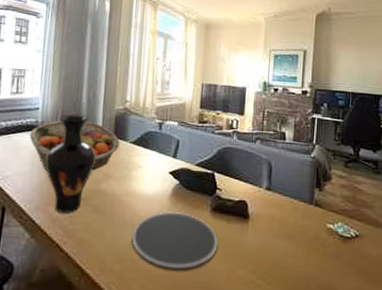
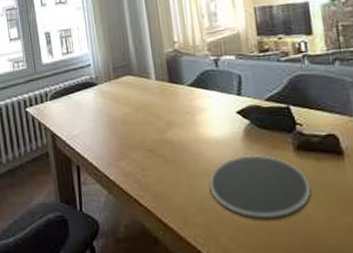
fruit basket: present [29,120,120,171] -> none [87,69,177,126]
vase: present [45,115,96,213] -> none [107,65,156,167]

